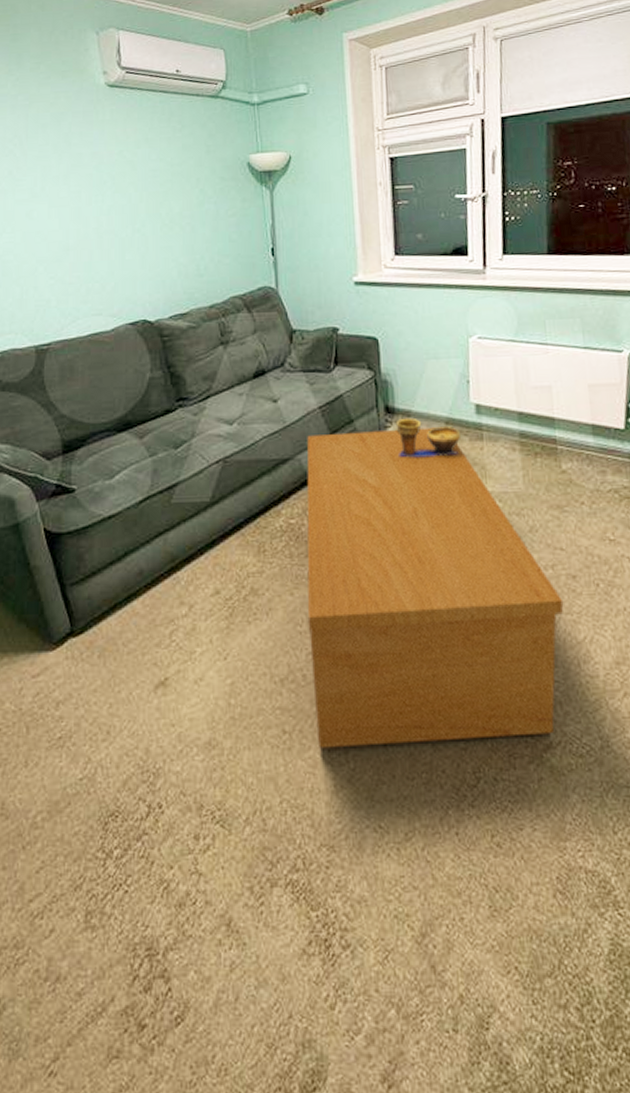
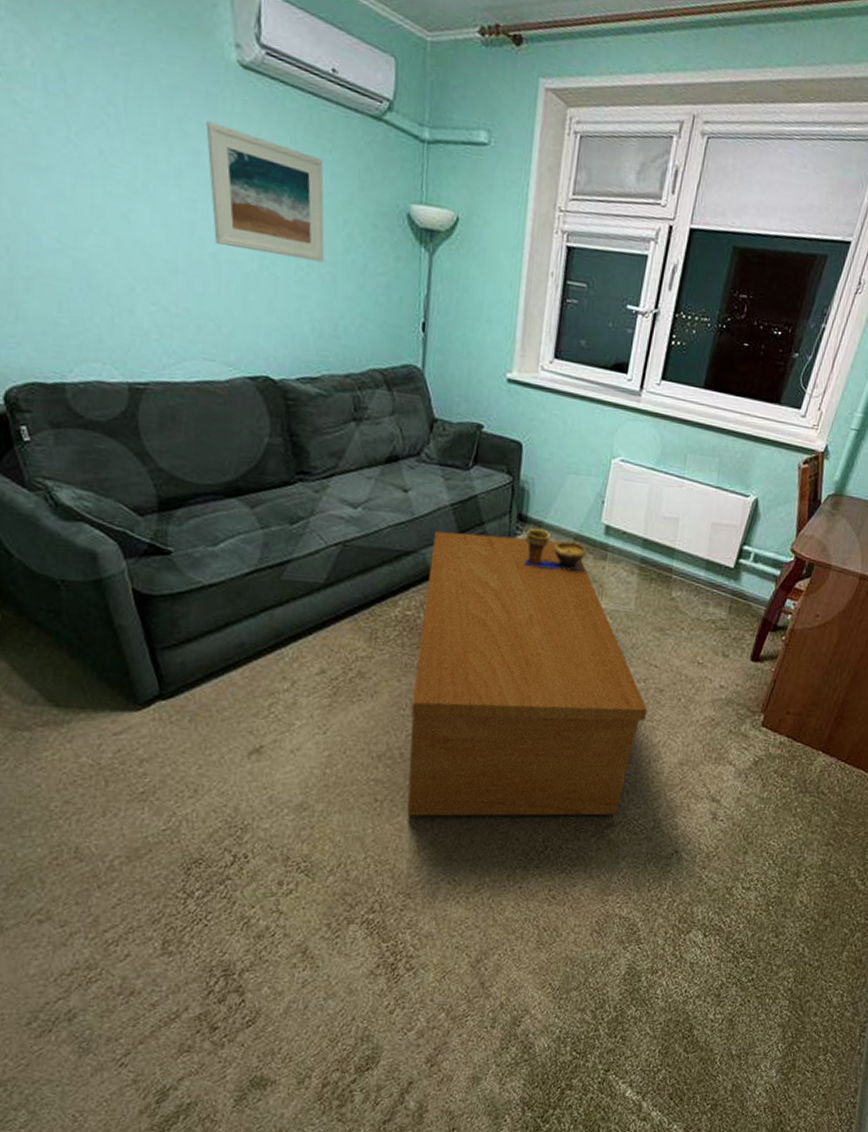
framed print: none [85,131,184,221] -> present [206,121,325,263]

